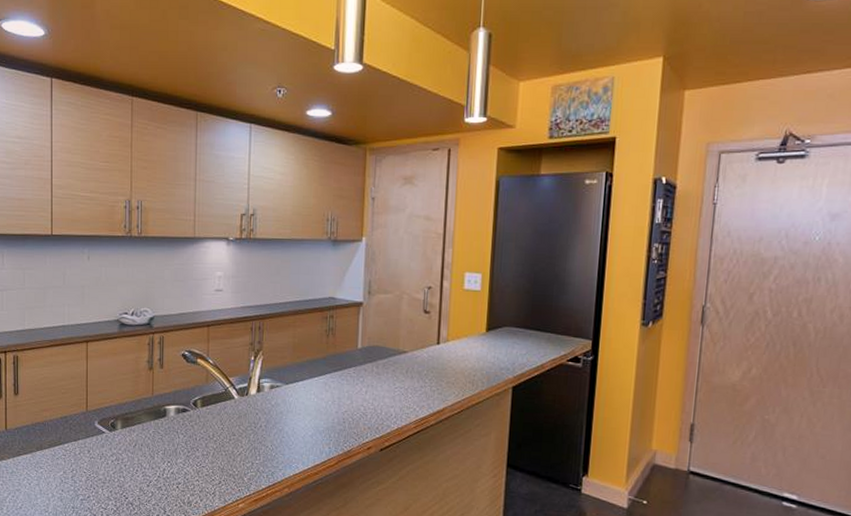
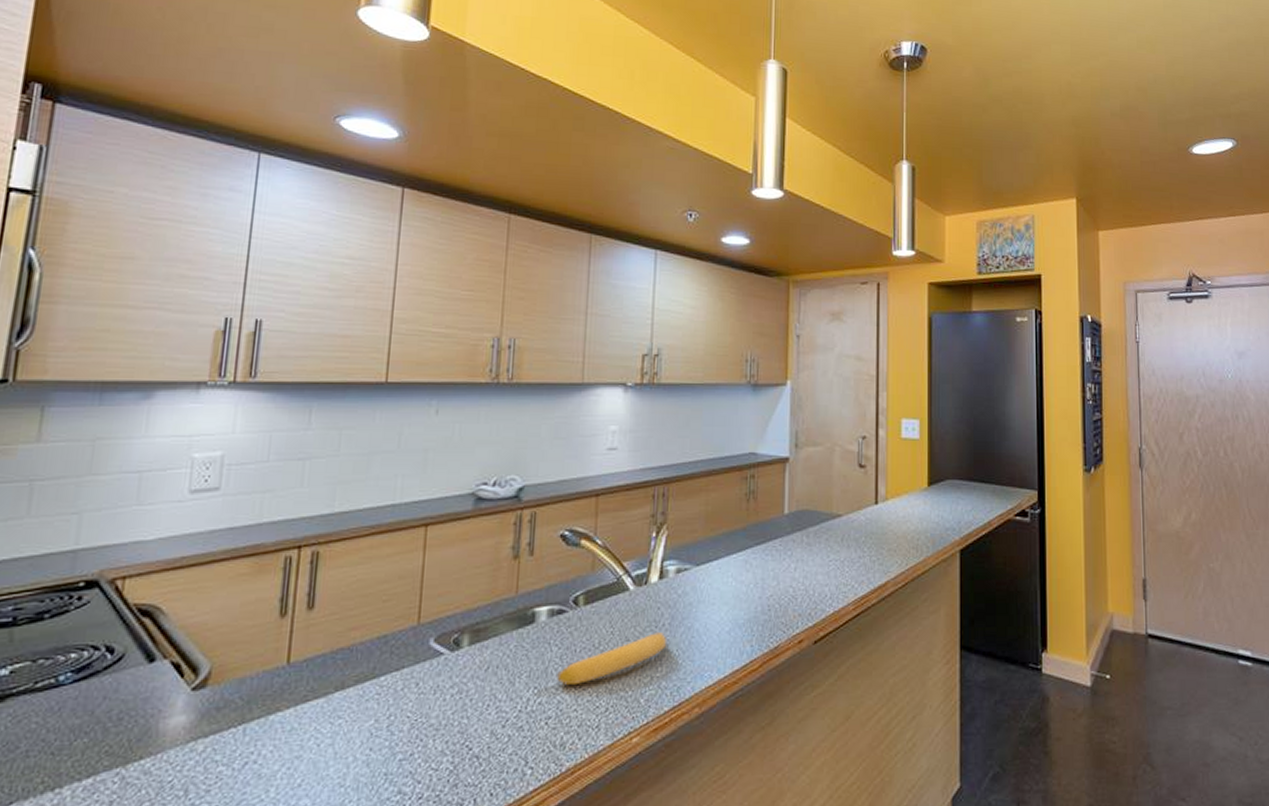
banana: none [184,431,264,463] -> present [557,632,667,686]

